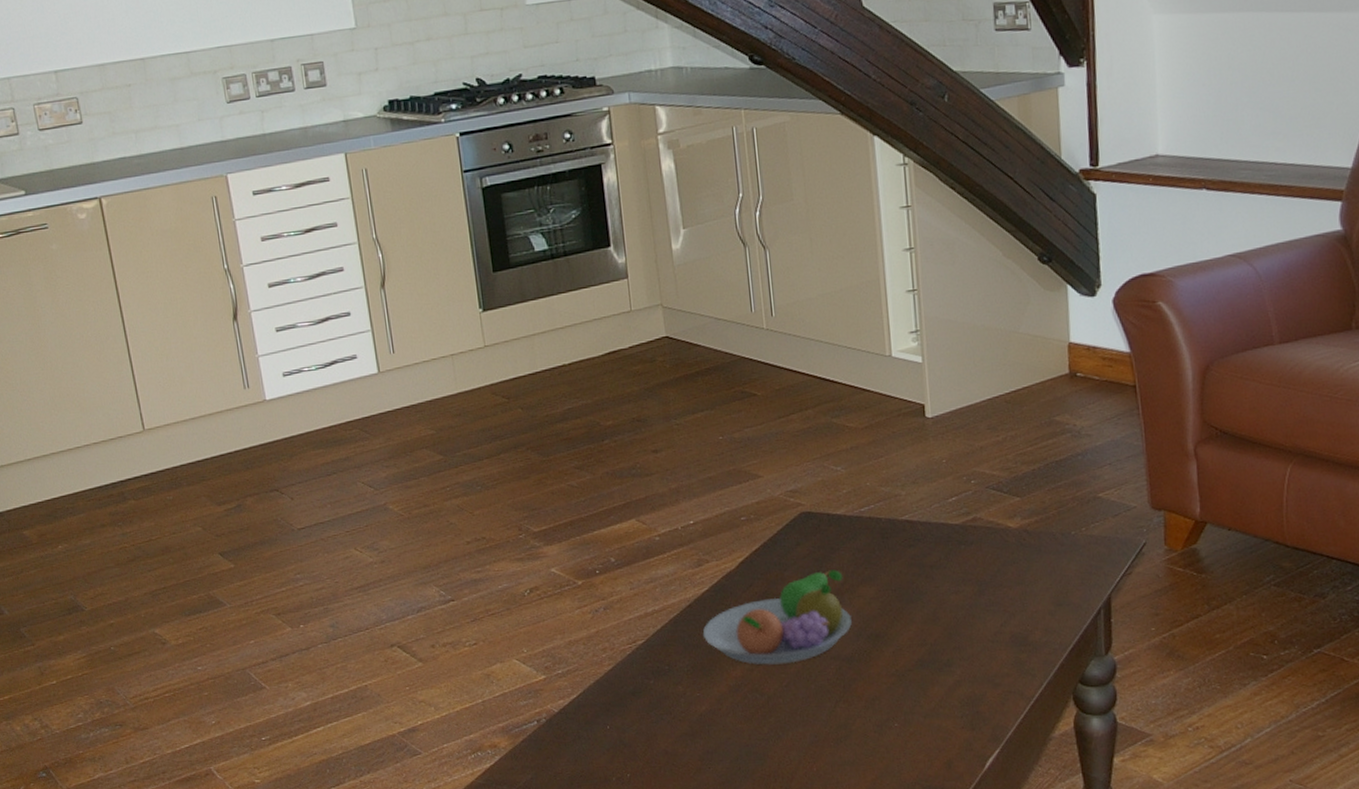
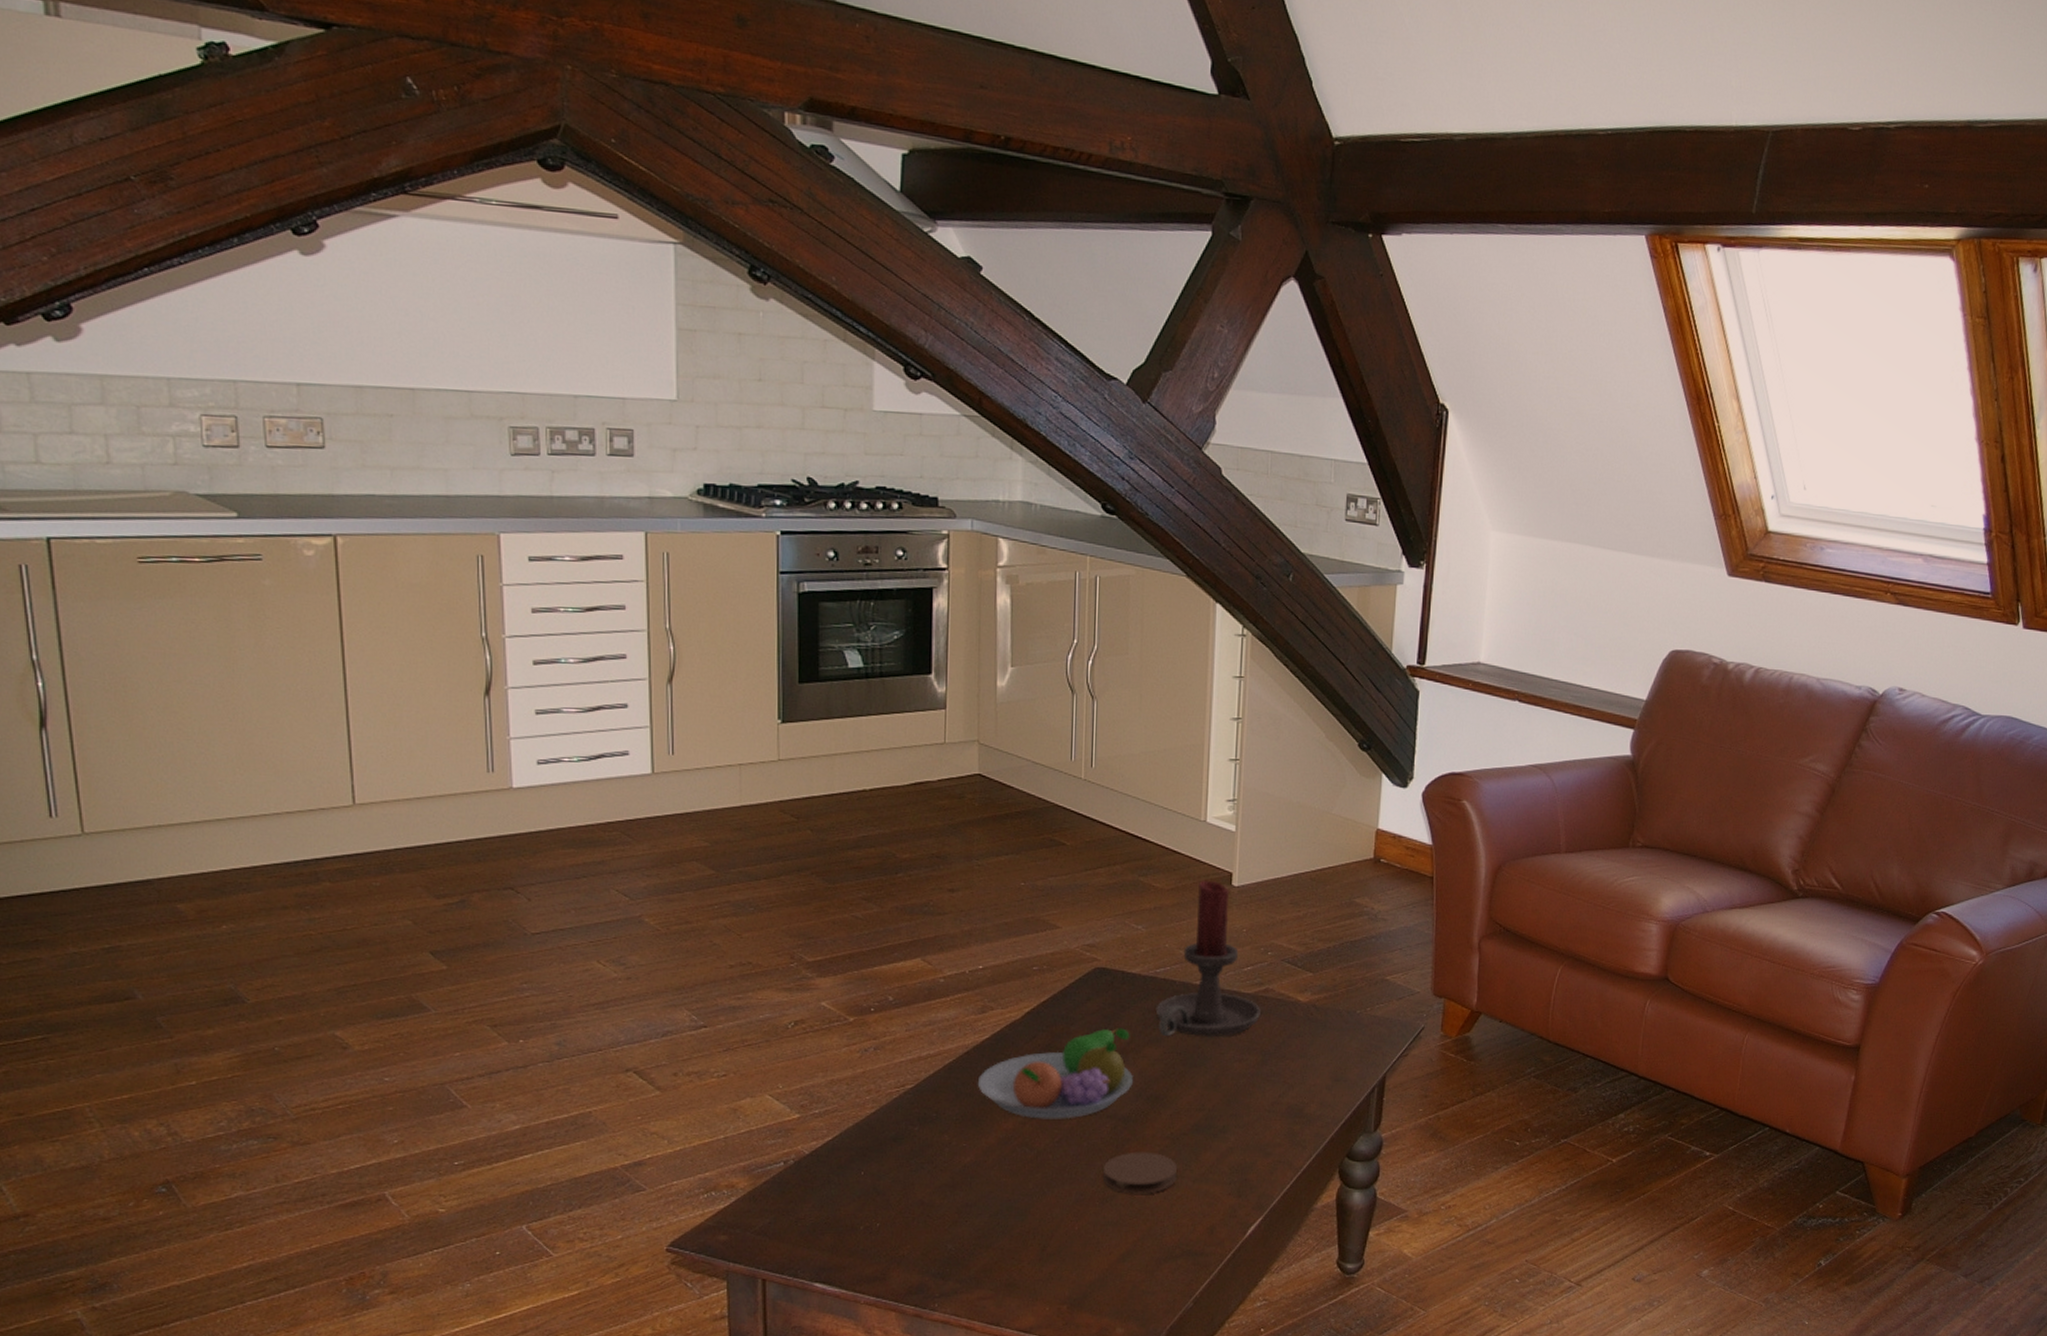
coaster: none [832,690,908,733] -> present [1102,1151,1178,1194]
candle holder: none [865,414,971,575] -> present [1155,880,1261,1037]

